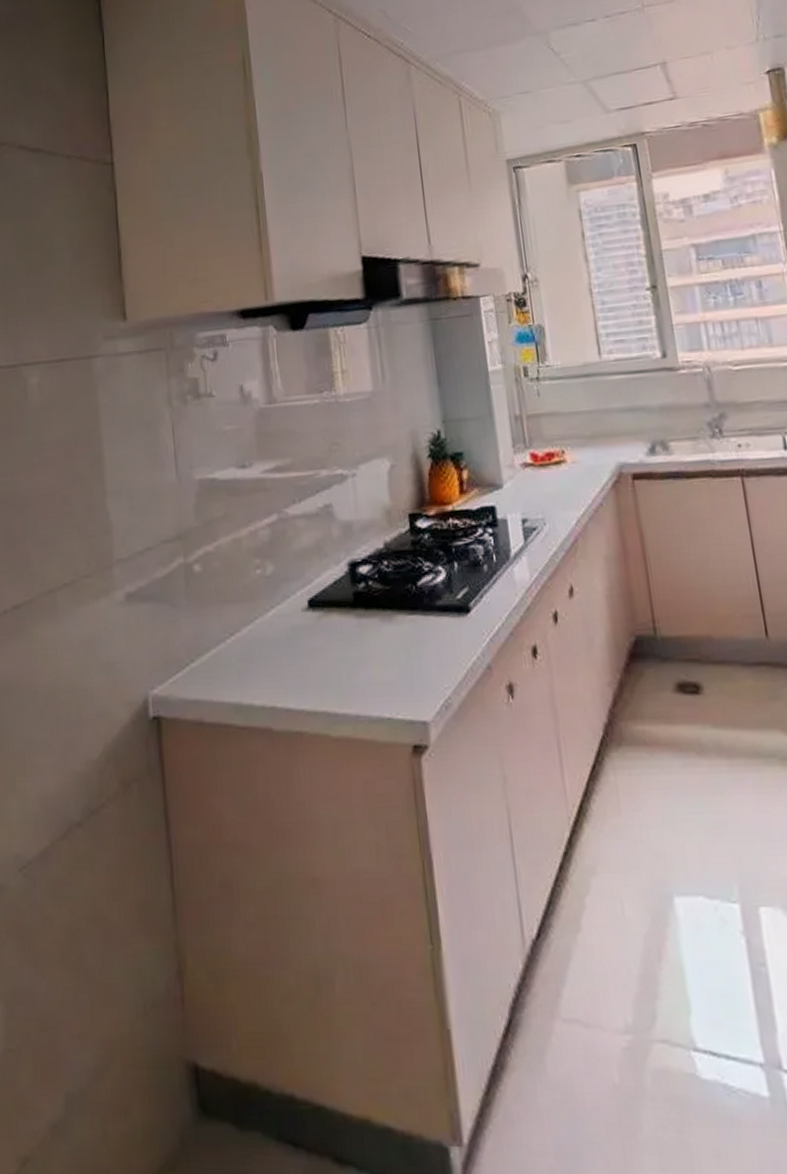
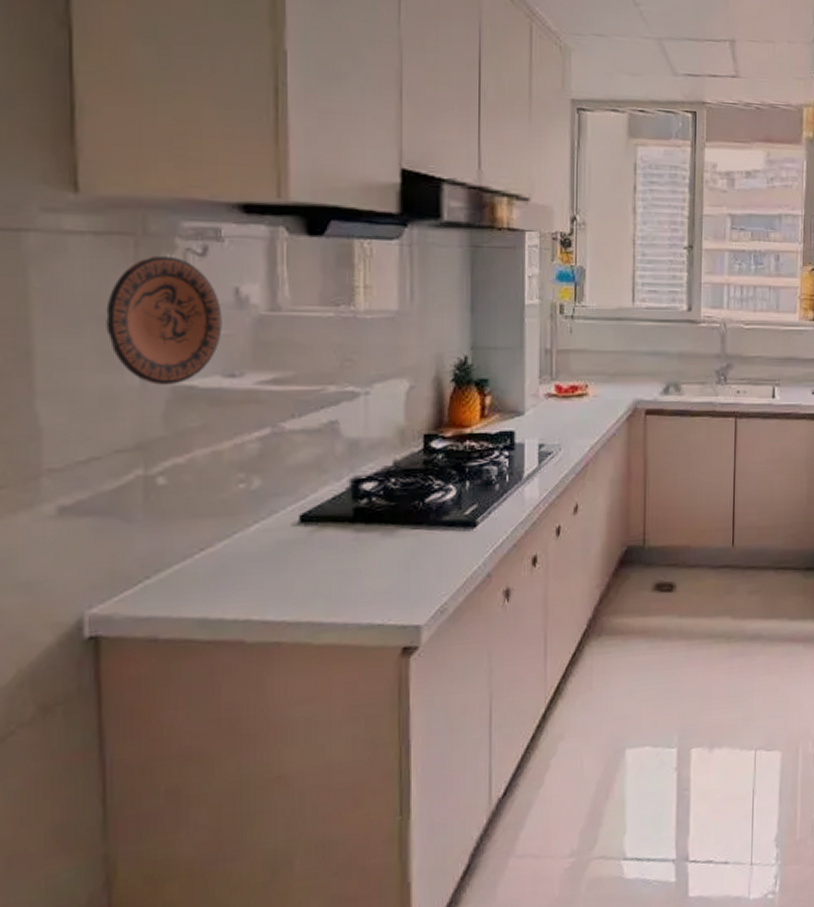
decorative plate: none [149,364,233,480] -> present [106,255,222,385]

